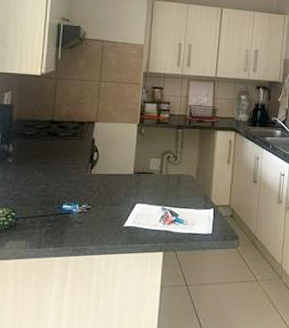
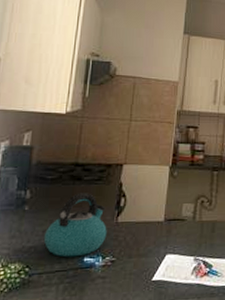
kettle: none [26,147,82,204] -> present [43,193,107,257]

